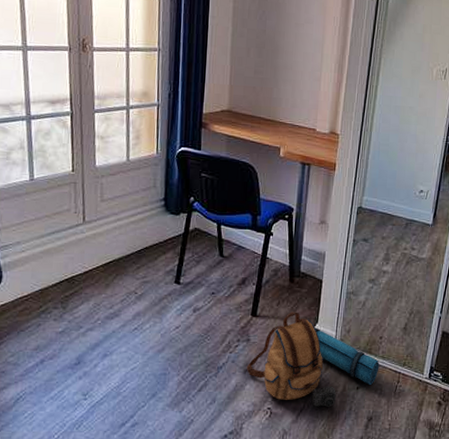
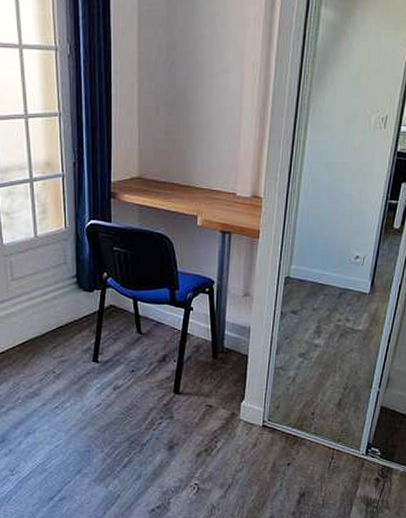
backpack: present [246,312,380,407] -> none [171,388,312,483]

